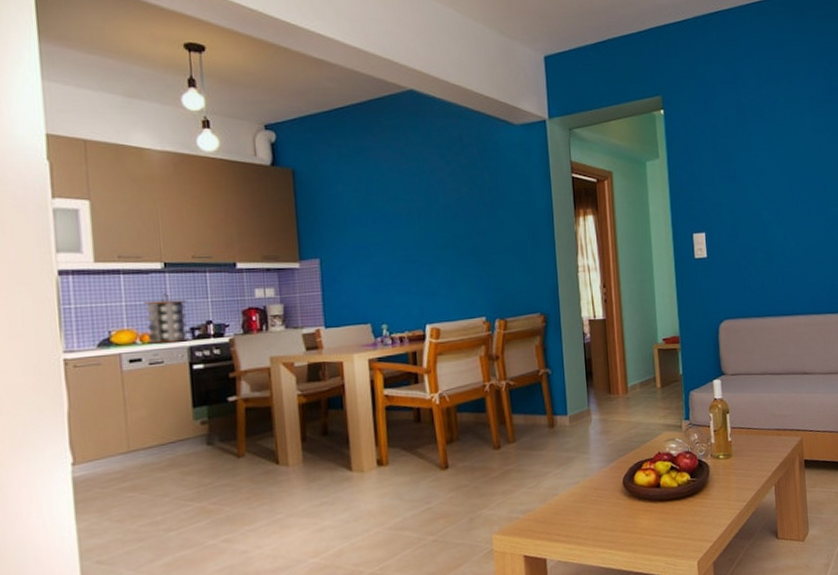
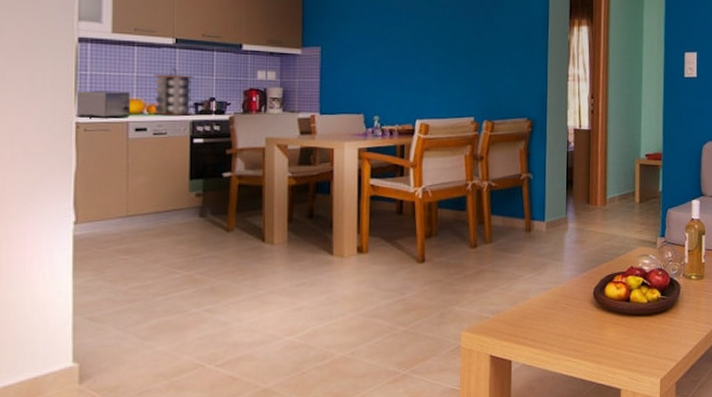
toaster: none [62,322,122,355] -> present [77,90,130,119]

